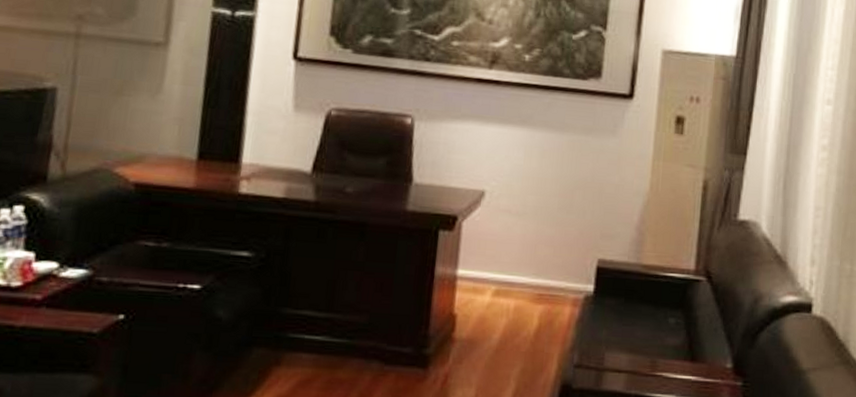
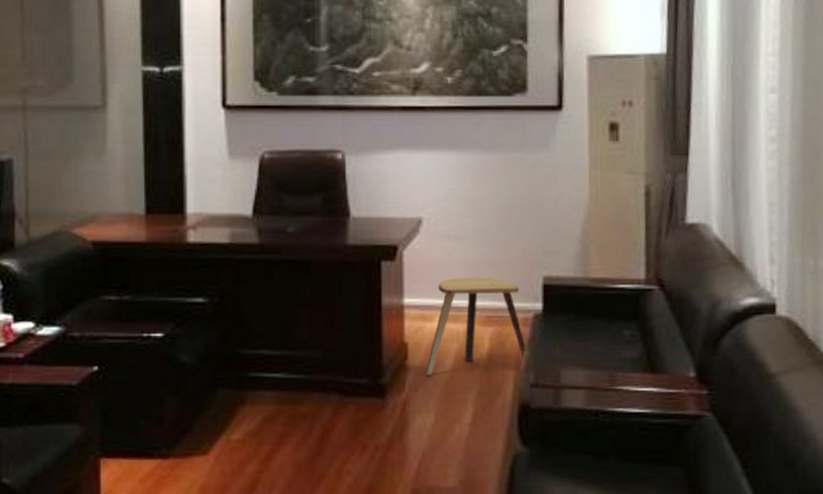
stool: none [470,253,575,349] -> present [425,277,527,375]

